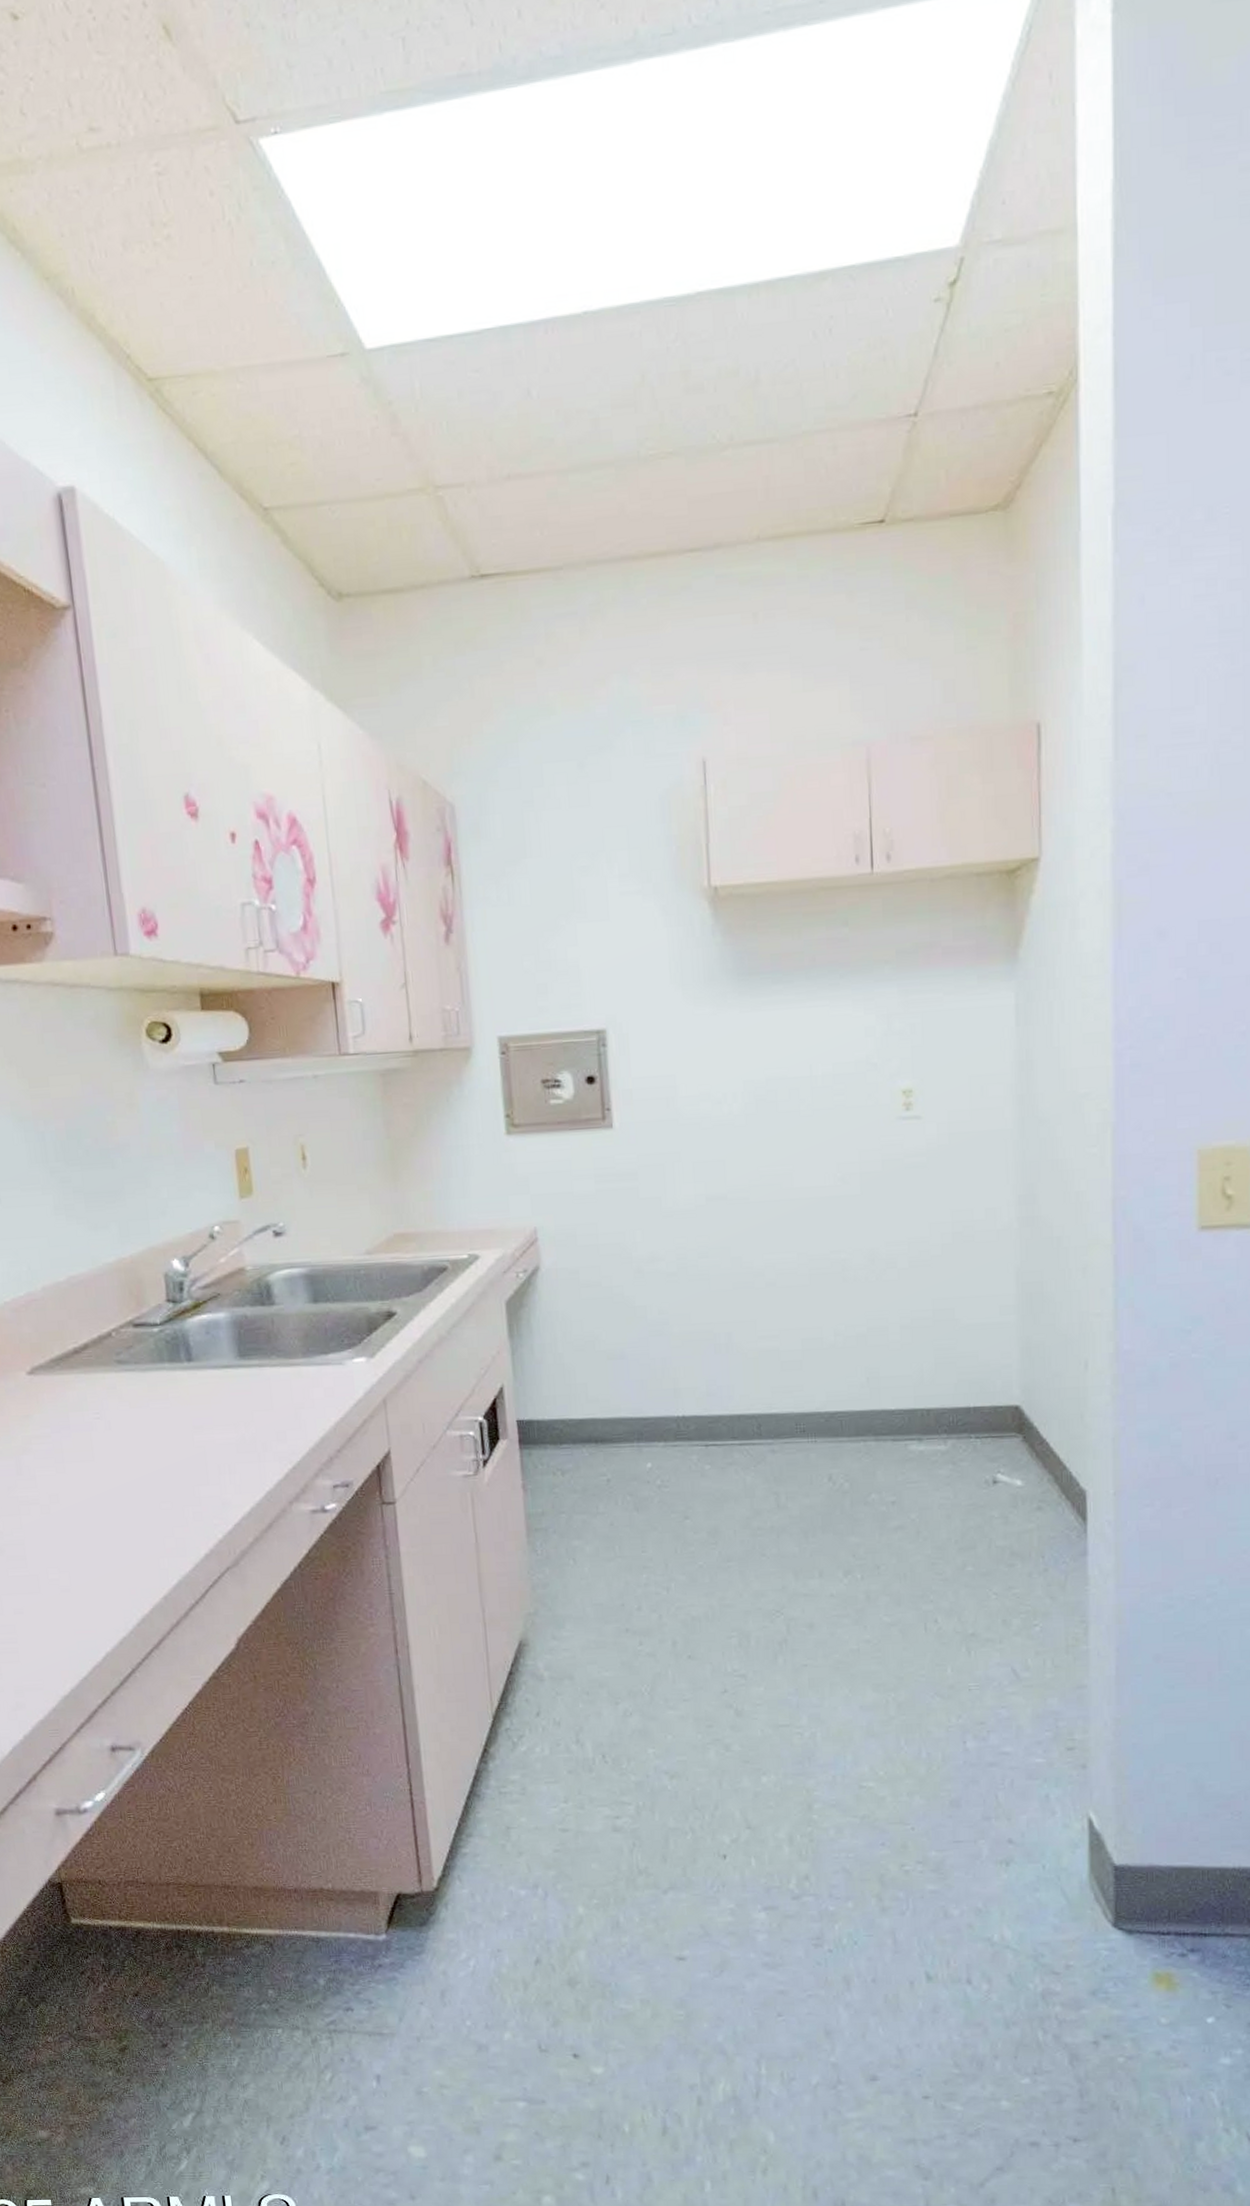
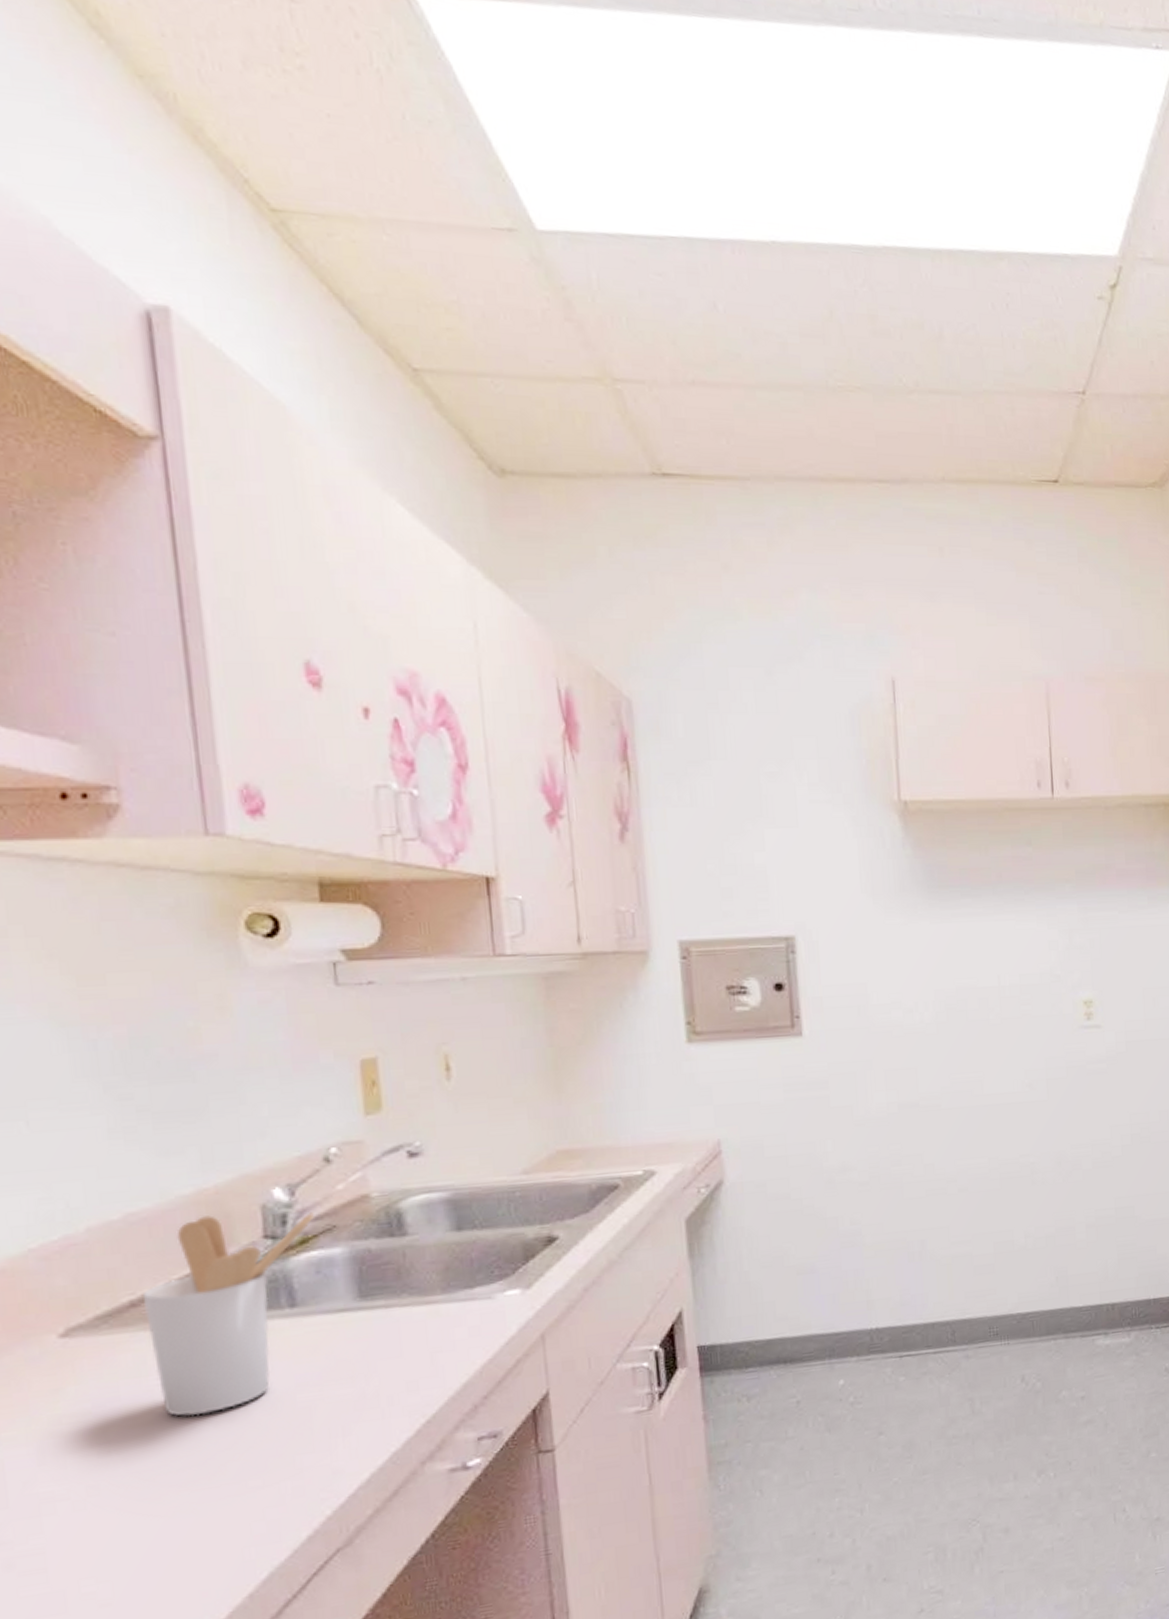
utensil holder: none [82,1281,204,1446] -> present [142,1212,314,1417]

